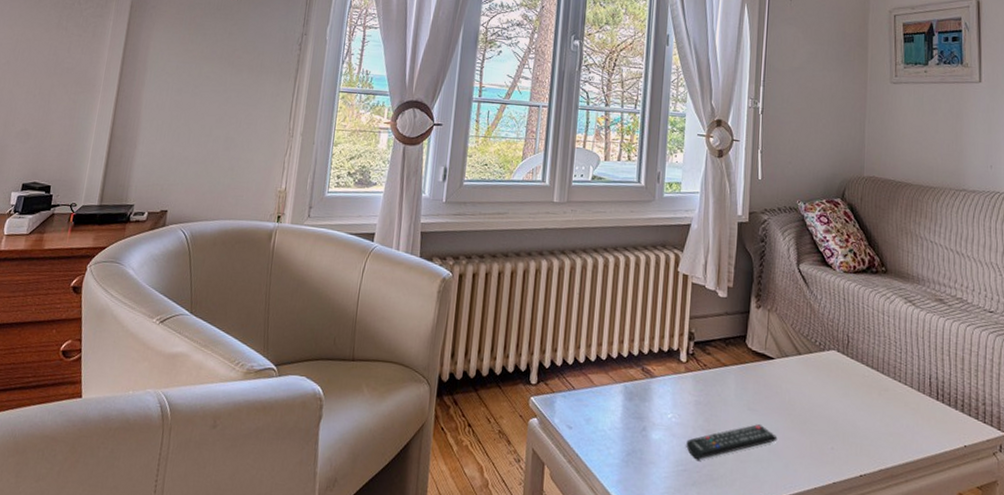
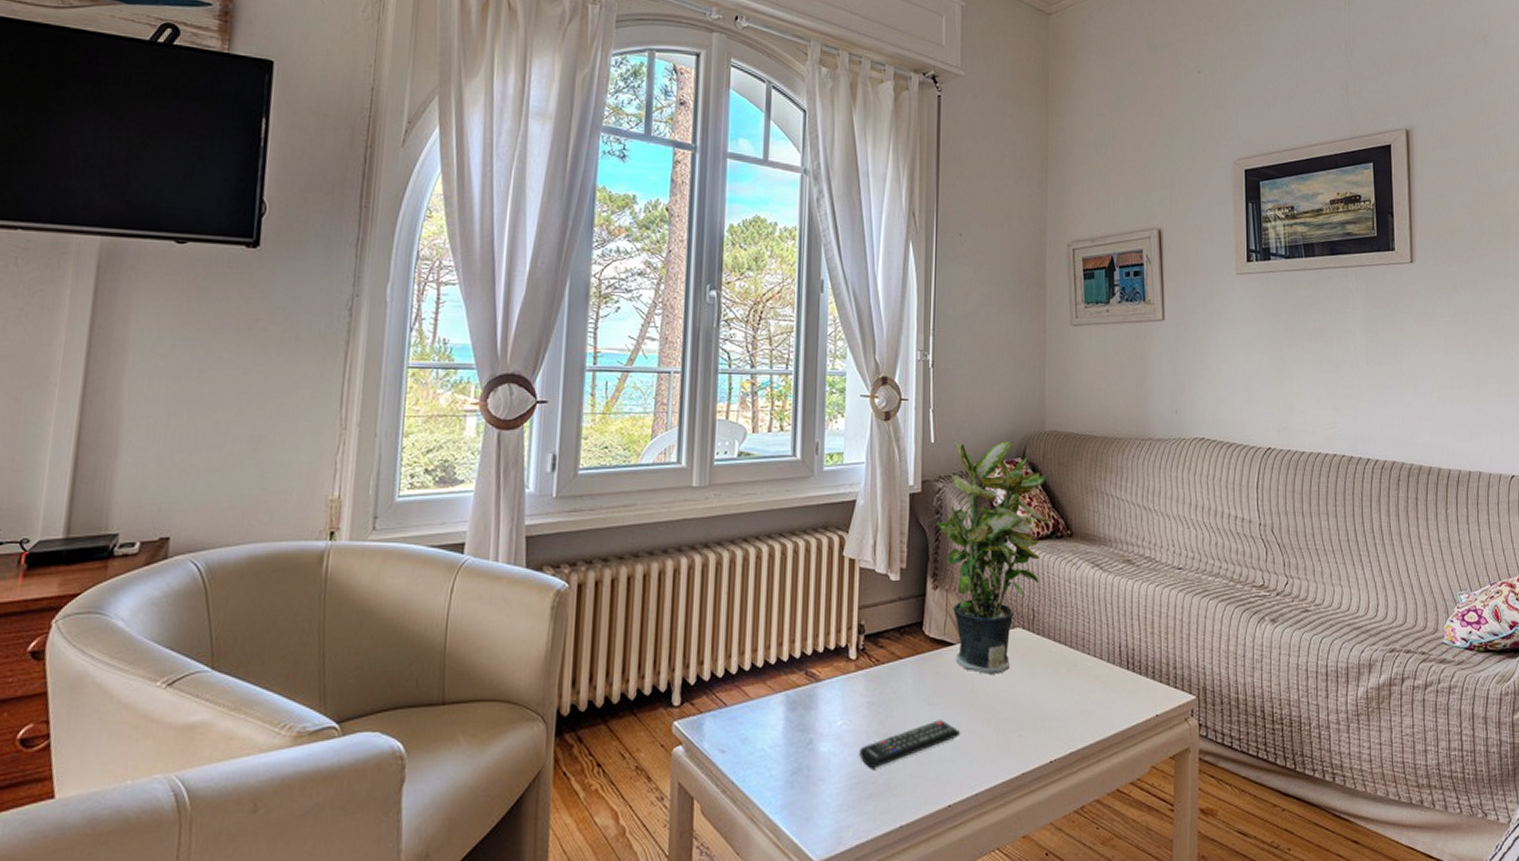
potted plant: none [761,177,868,390] -> present [936,439,1052,674]

